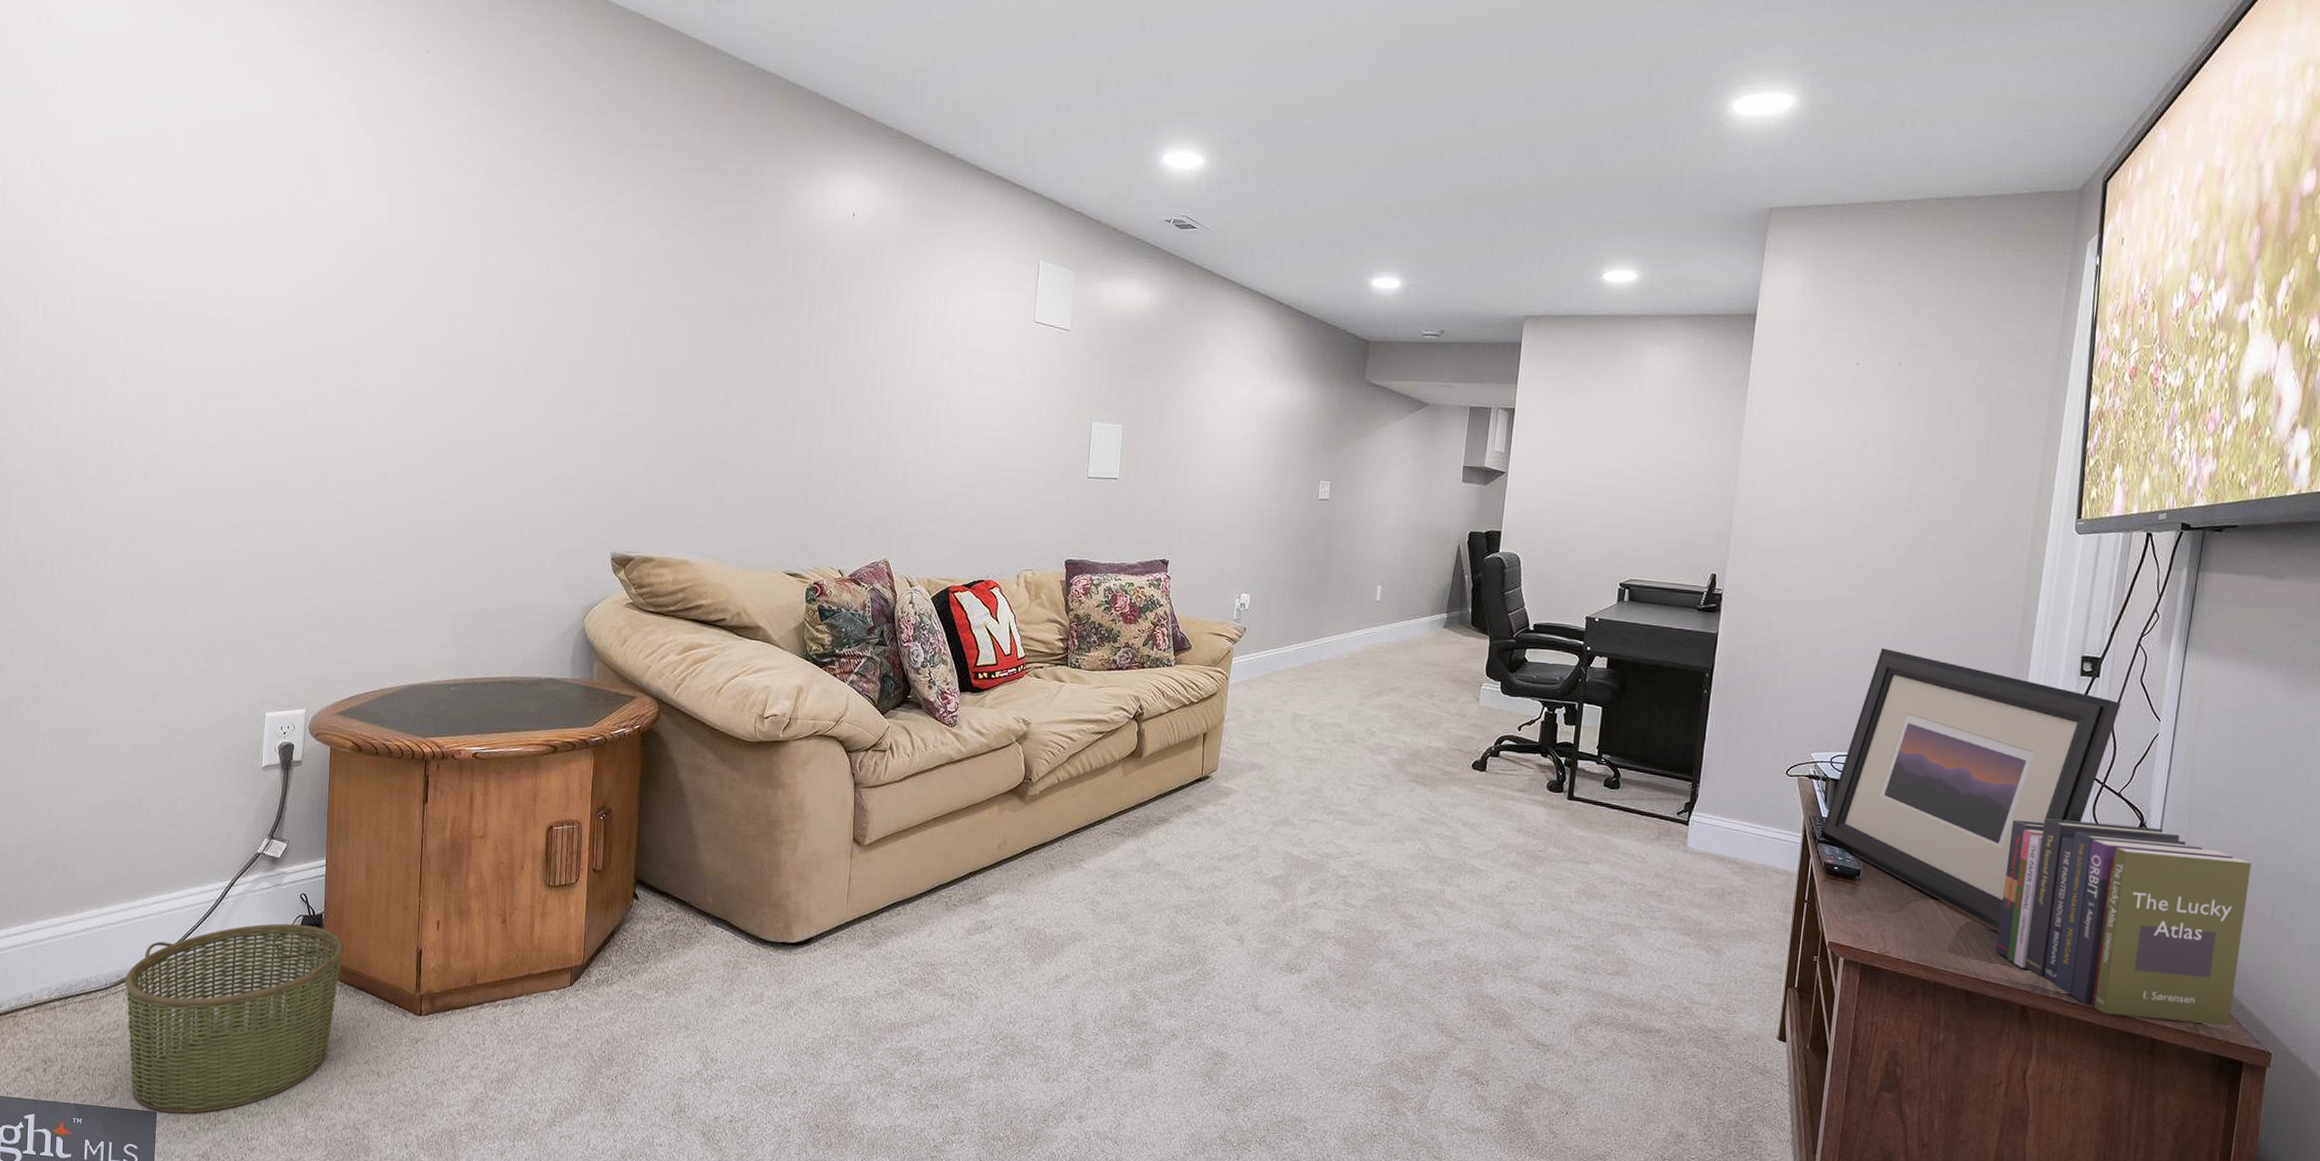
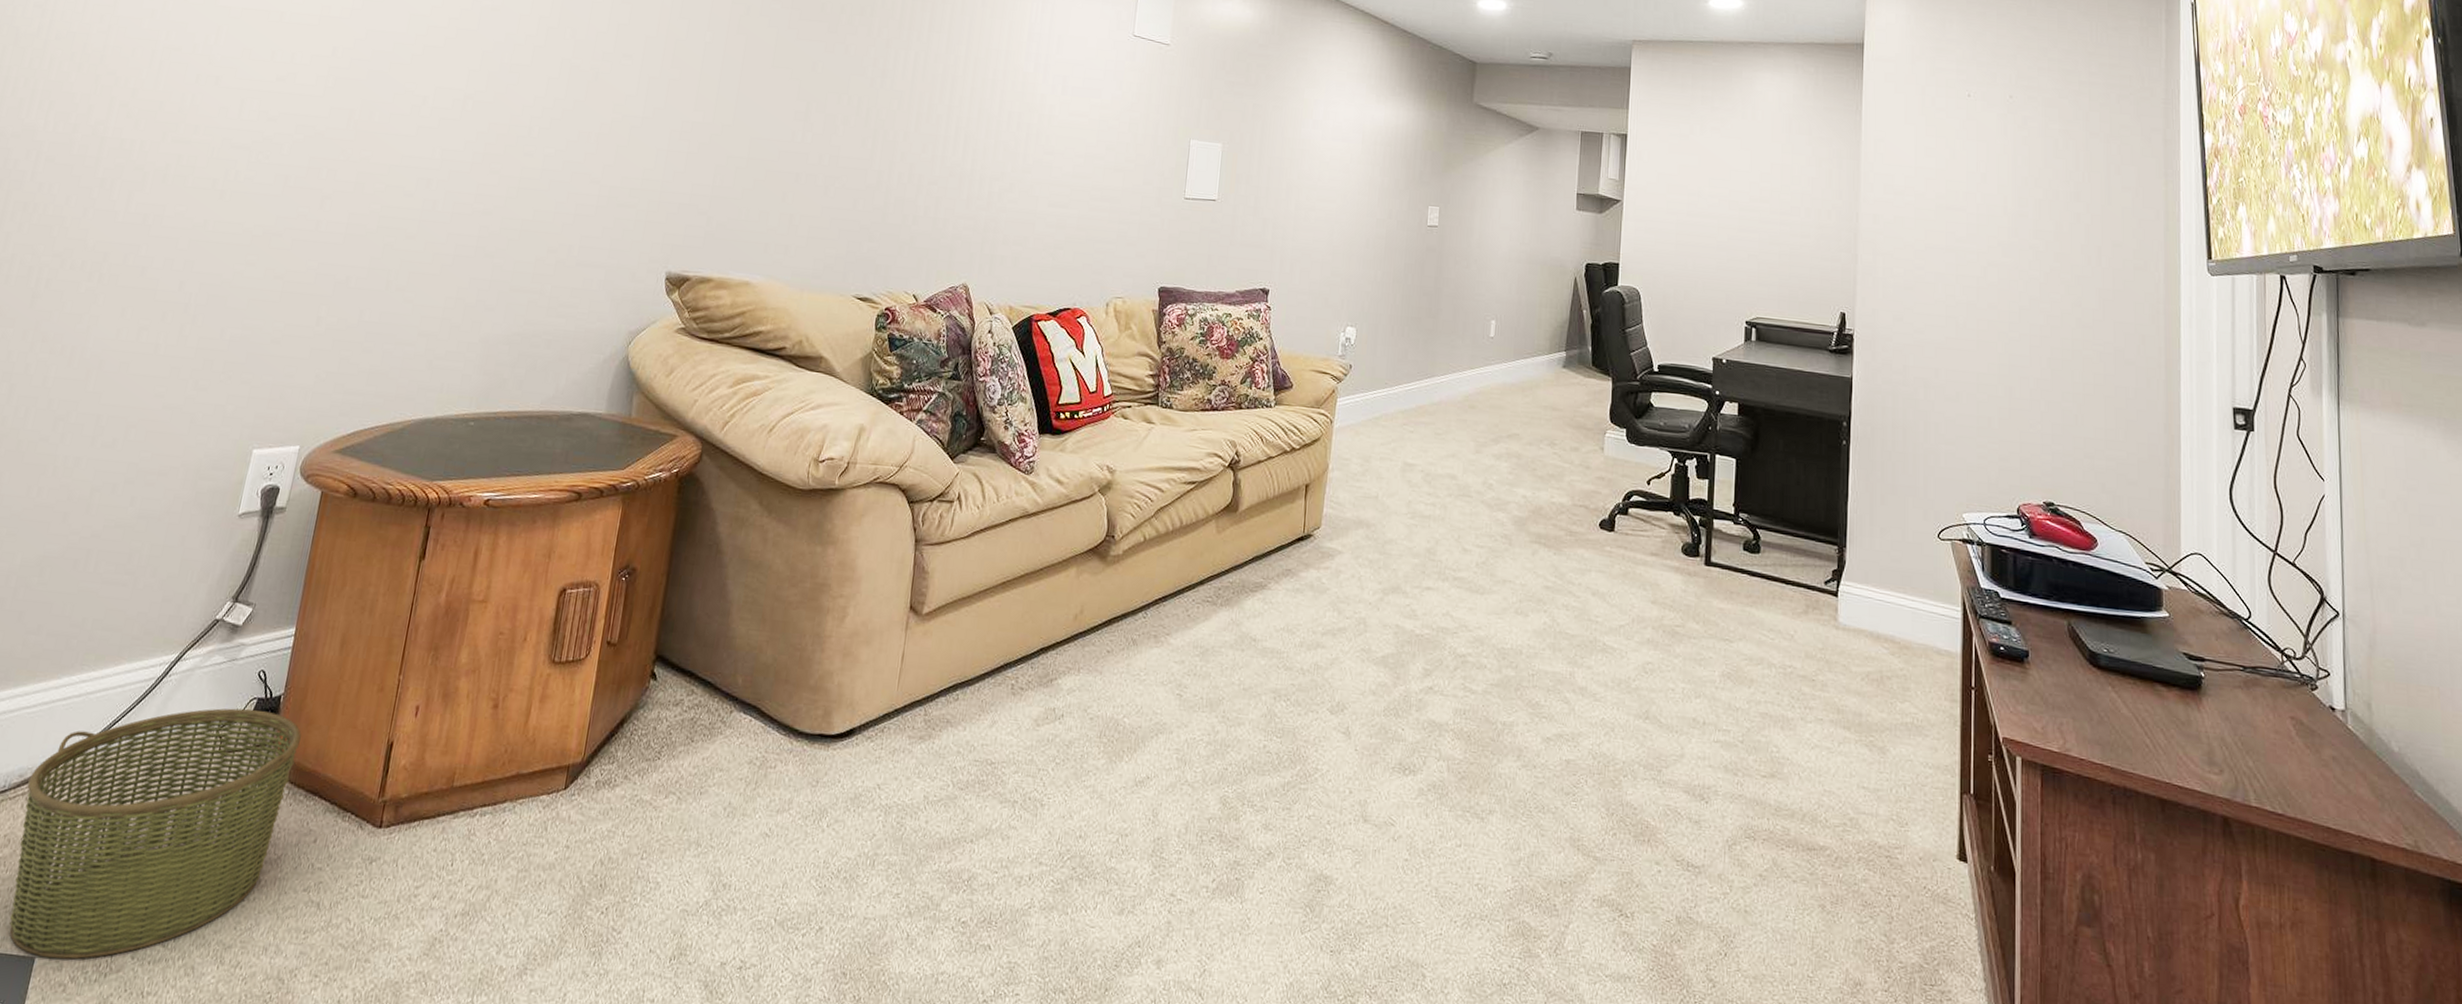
picture frame: present [1820,648,2121,930] -> none [1981,396,2281,724]
books: present [1996,818,2252,1026] -> none [2184,591,2452,842]

